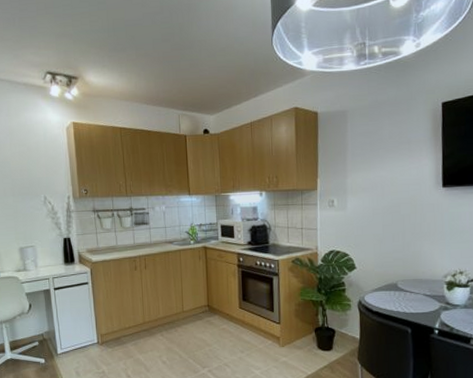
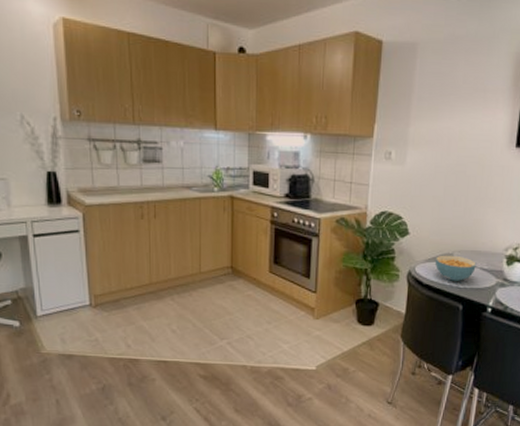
cereal bowl: none [381,284,419,307] -> present [435,255,476,281]

